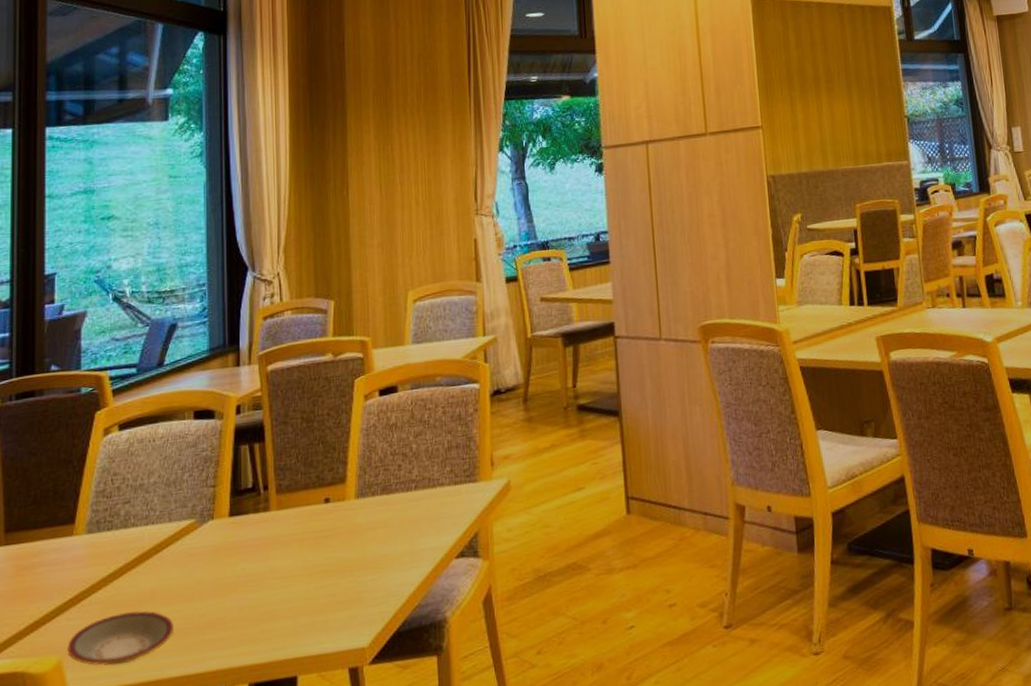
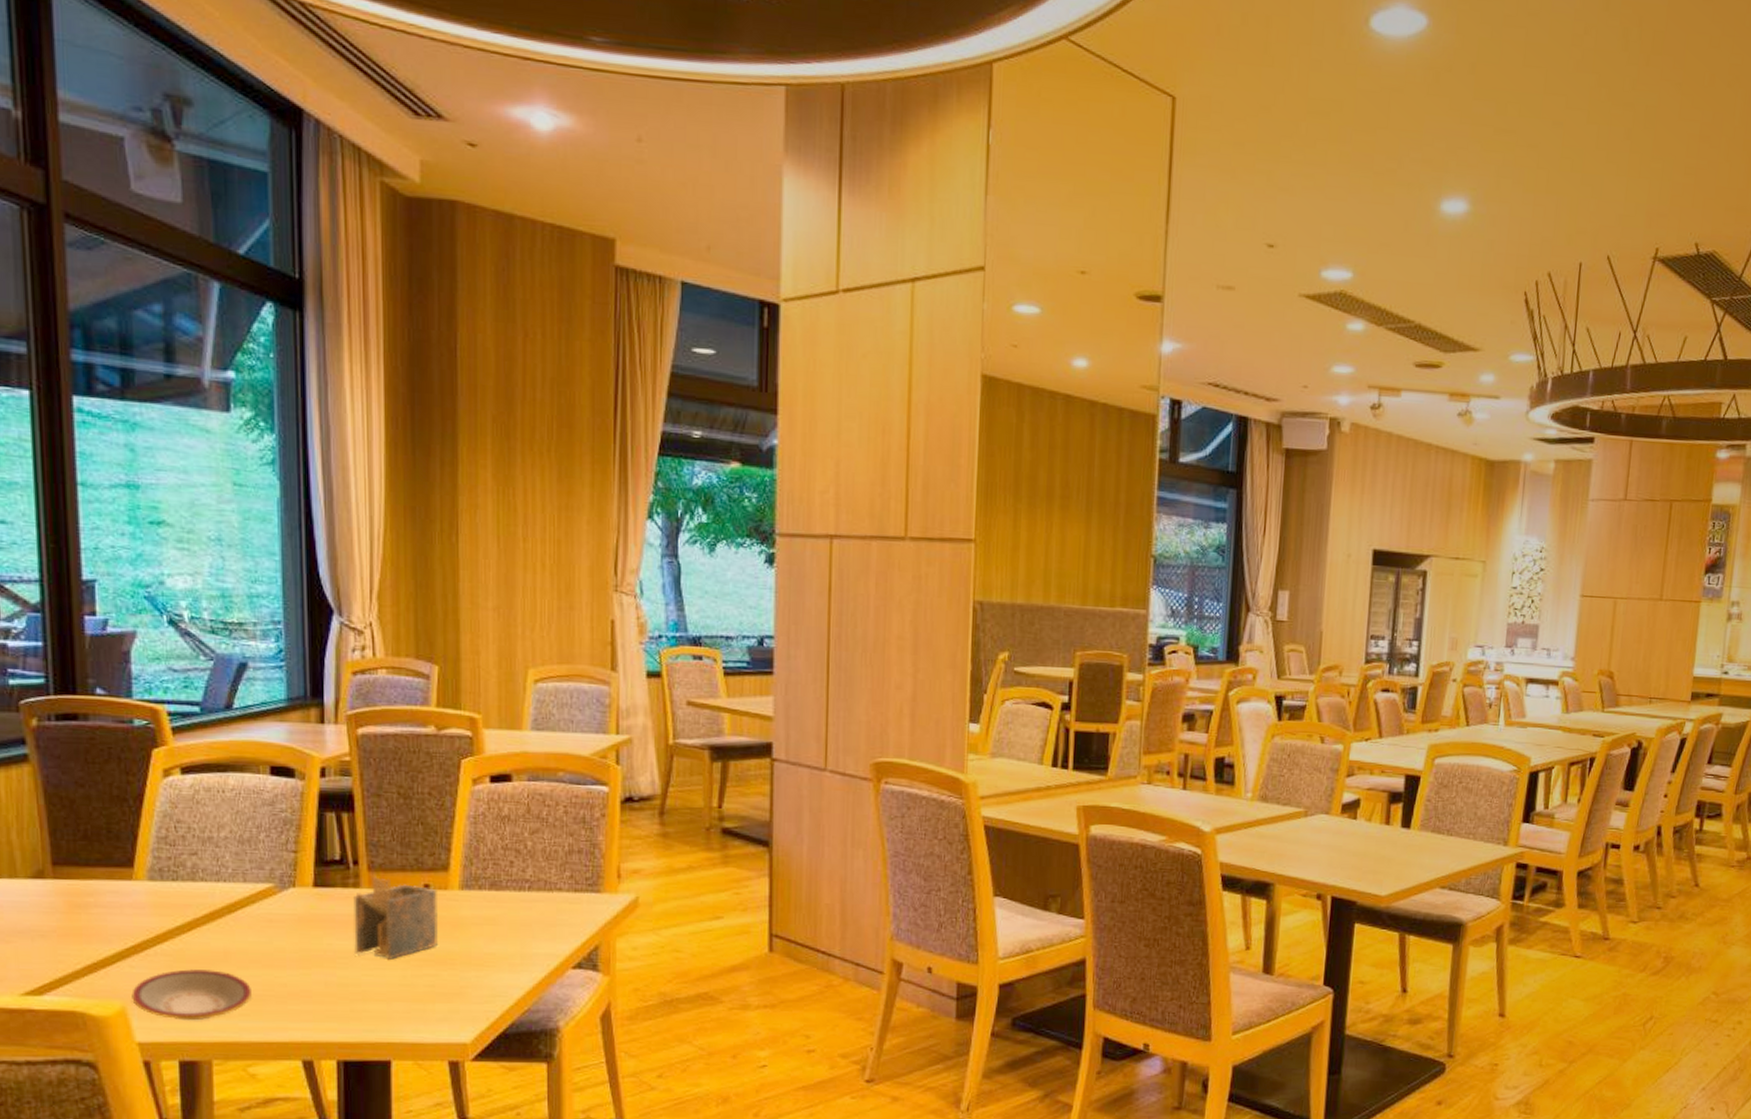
napkin holder: none [264,499,337,576] -> present [353,877,438,960]

